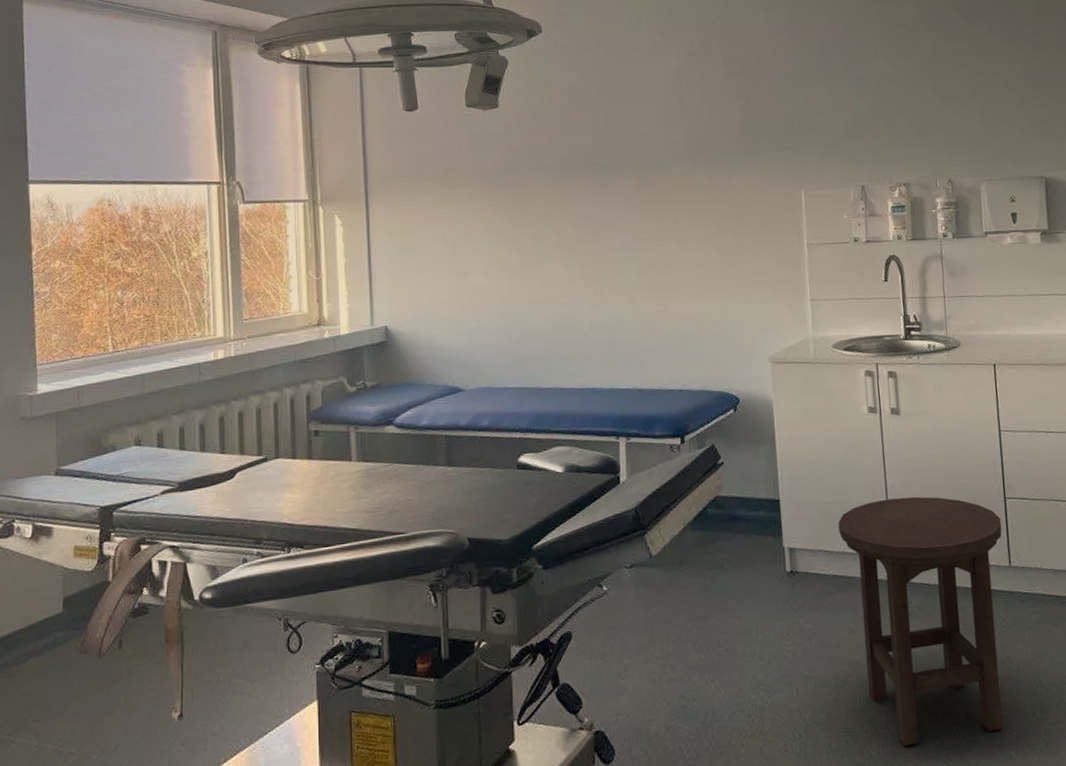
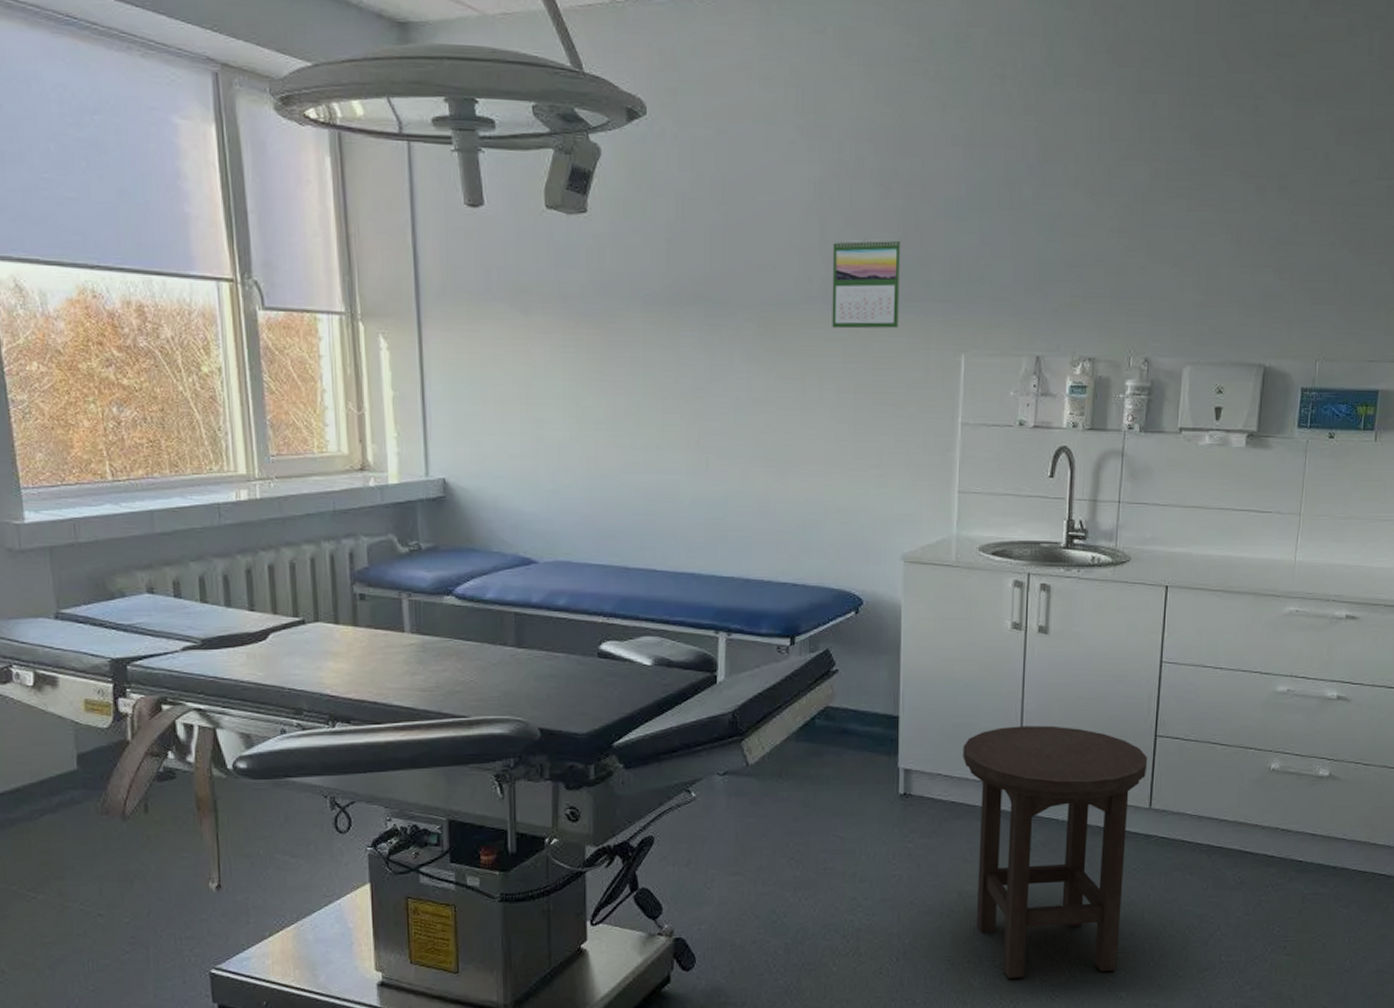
calendar: none [691,106,749,178] -> present [832,237,901,329]

